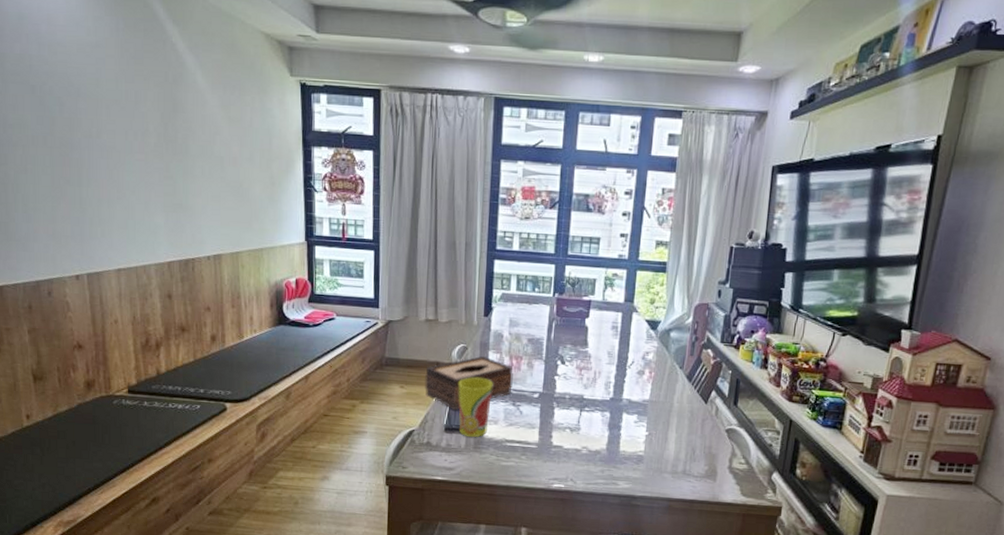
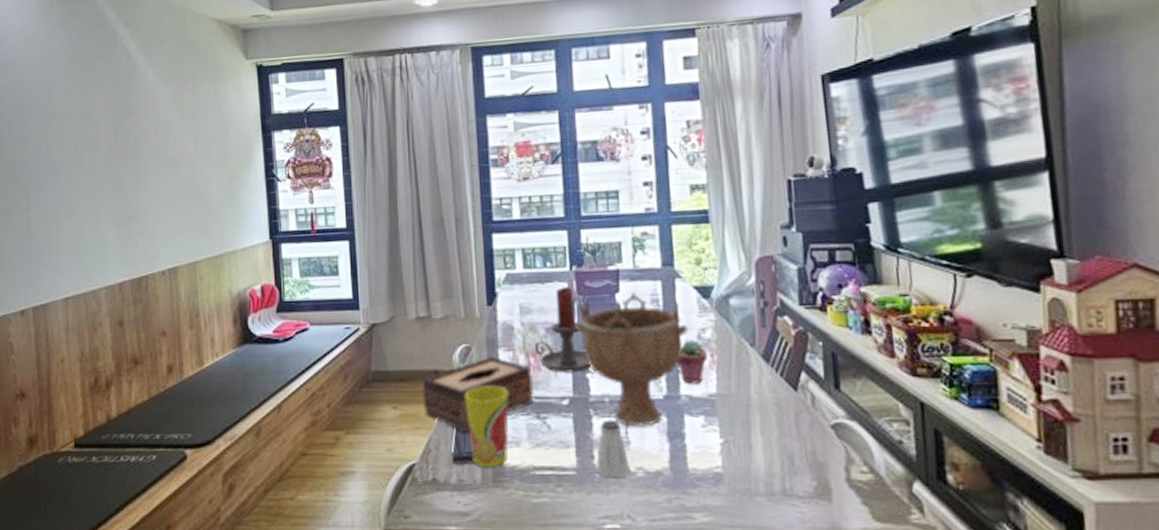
candle holder: none [517,309,559,375] -> present [534,287,590,373]
decorative bowl: none [552,318,637,419] -> present [576,292,689,427]
saltshaker: none [552,411,578,453] -> present [596,419,631,479]
potted succulent: none [624,359,648,392] -> present [678,340,708,384]

